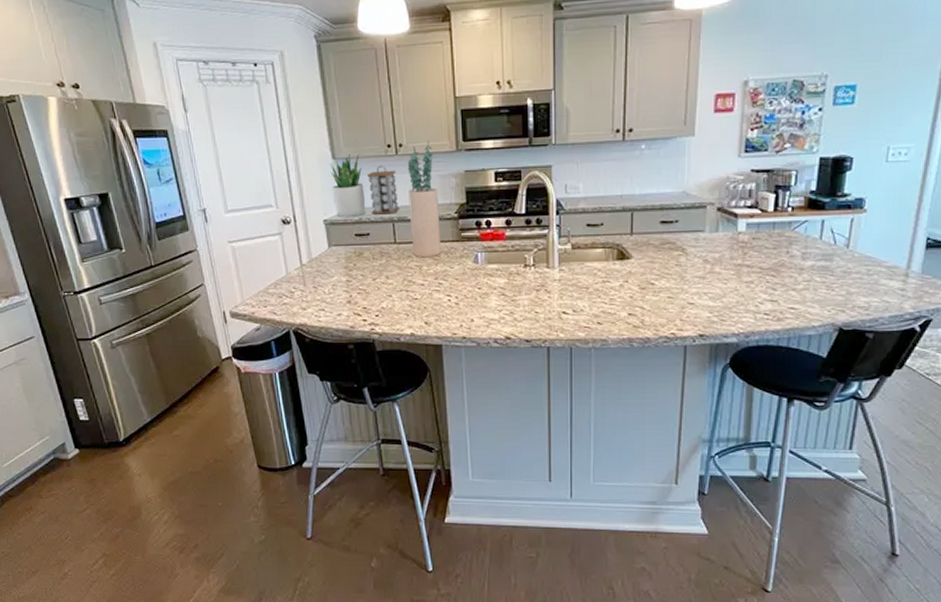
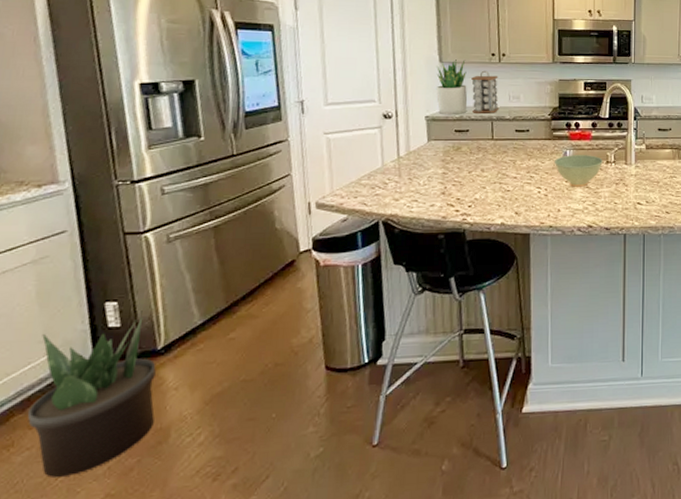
planter: none [34,414,128,537] -> present [27,318,156,478]
vase: present [407,140,442,258] -> none [507,52,535,154]
bowl: none [463,258,520,294] -> present [554,155,603,187]

